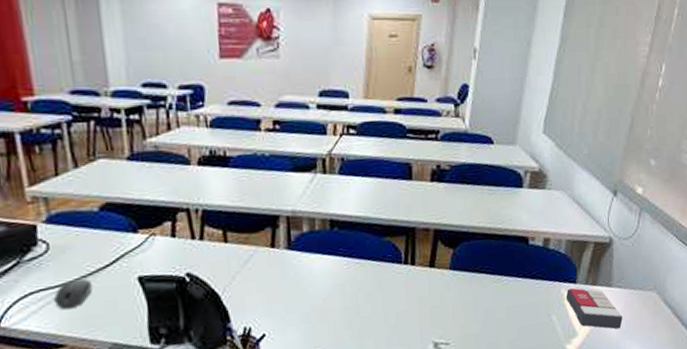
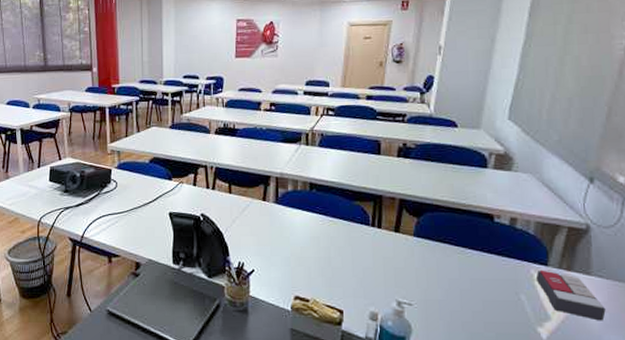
computer mouse: present [54,278,93,310] -> none [117,209,141,231]

